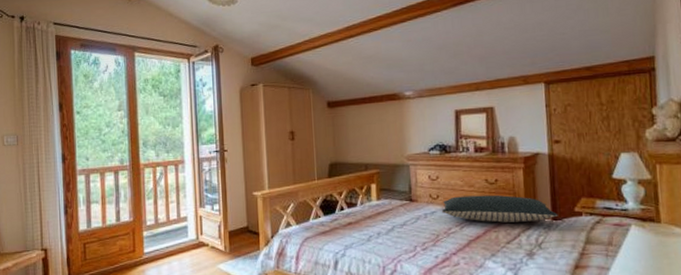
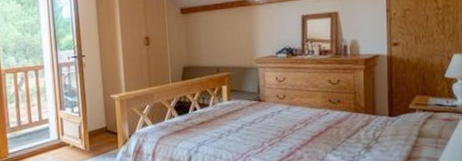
pillow: present [441,195,558,223] -> none [287,94,394,120]

